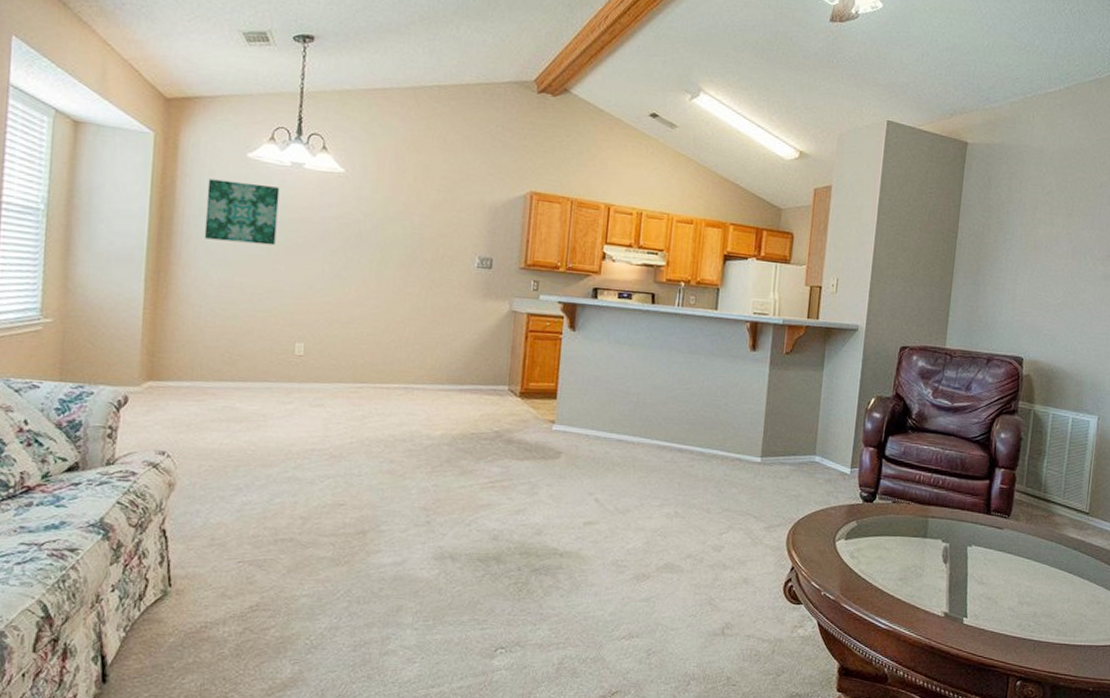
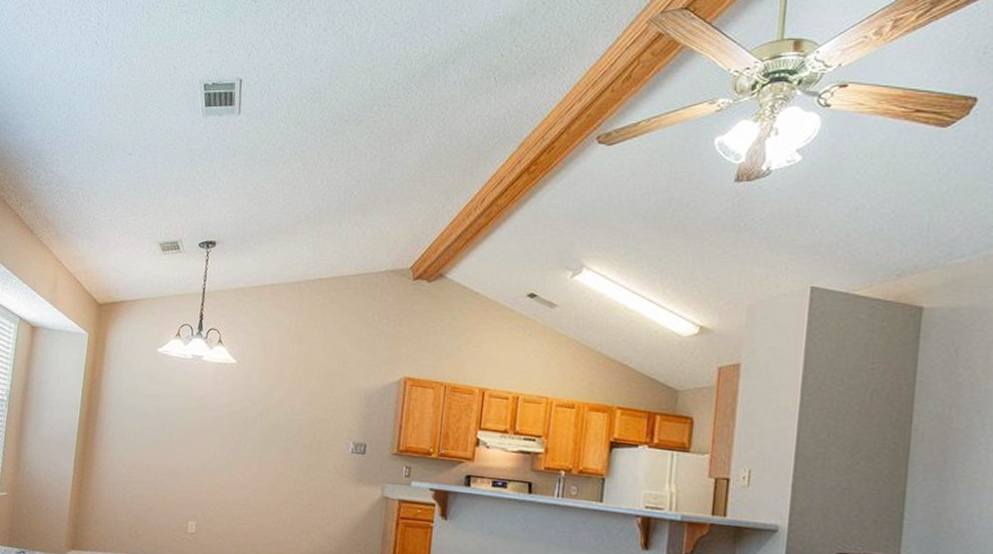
wall art: present [204,178,280,246] -> none [121,372,182,431]

